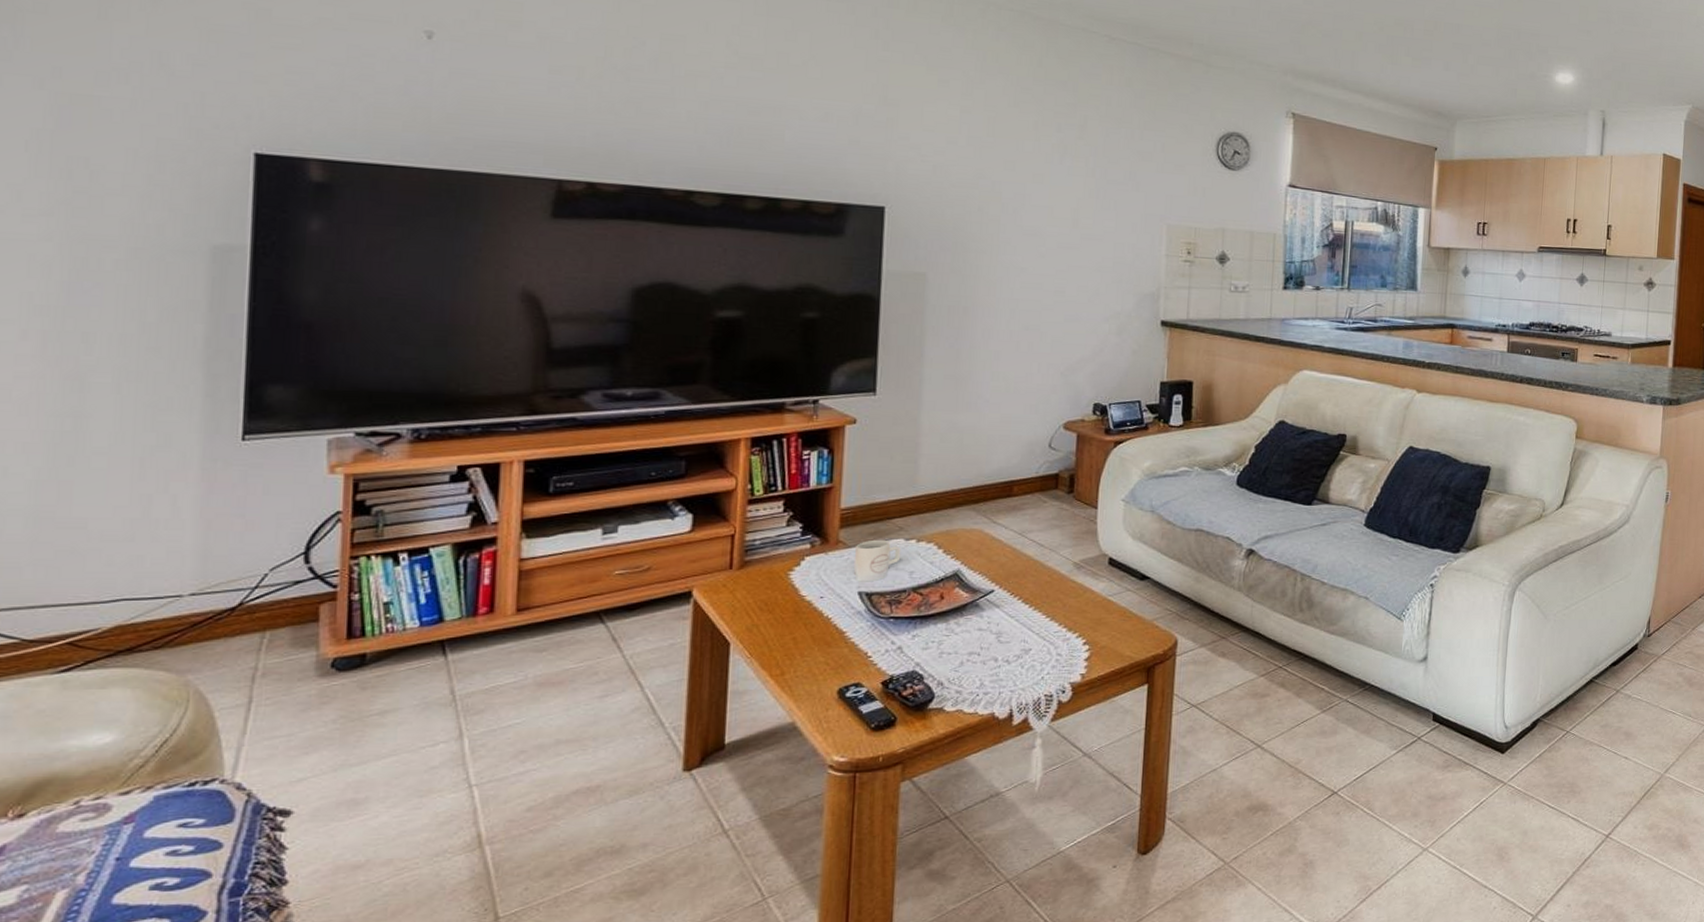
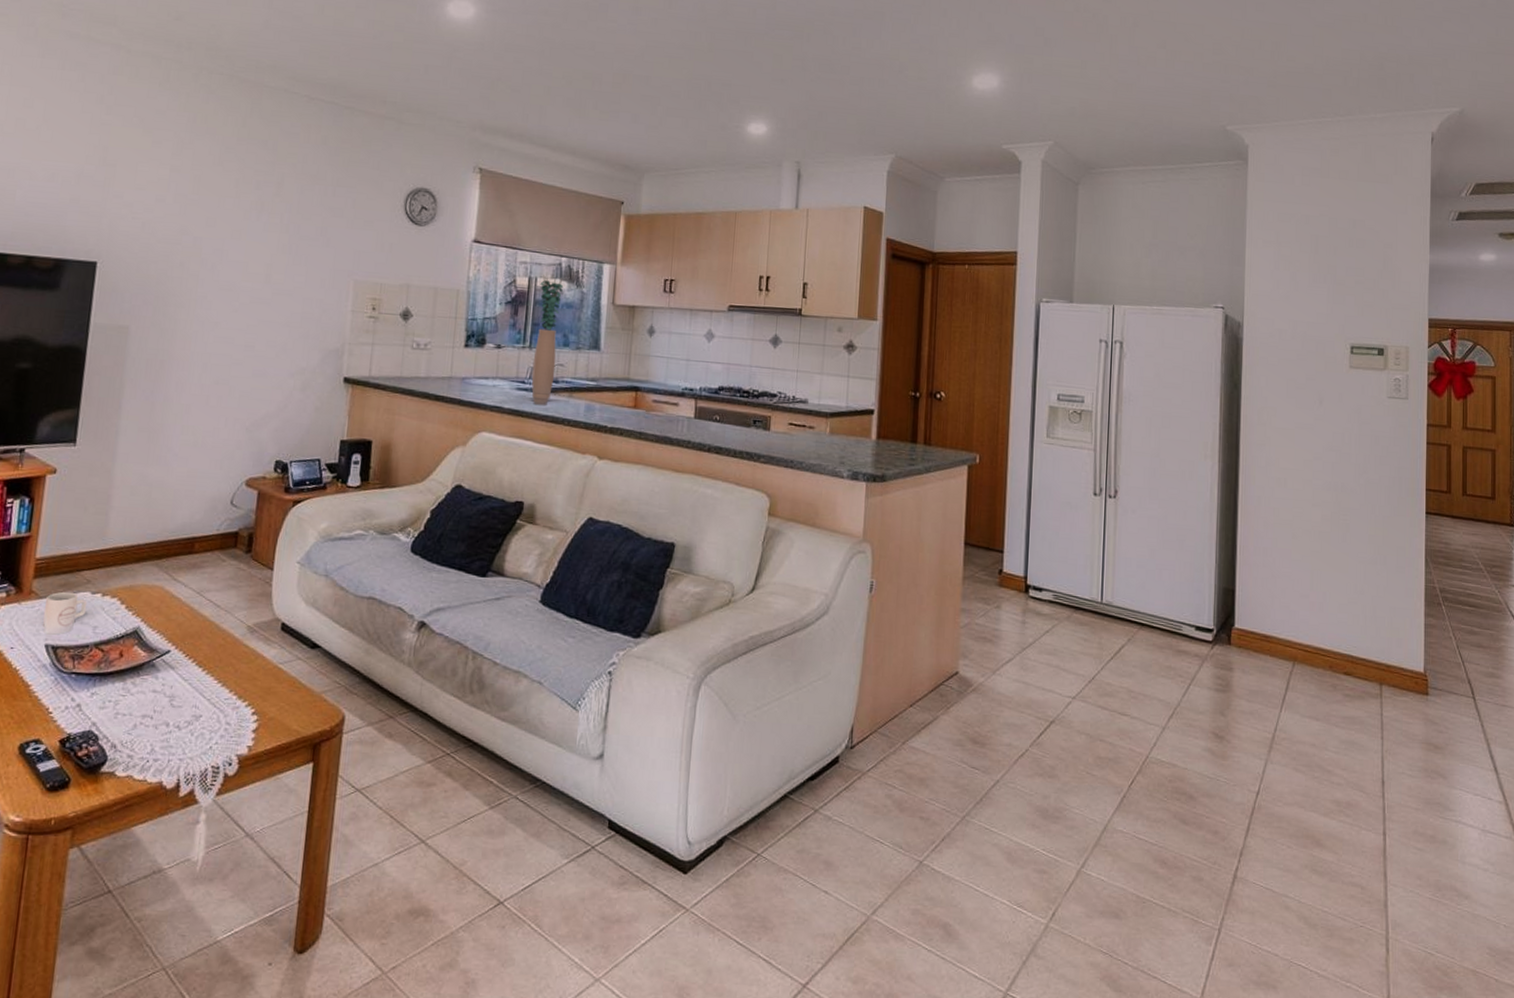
vase: none [1350,219,1380,345] -> present [531,275,564,407]

